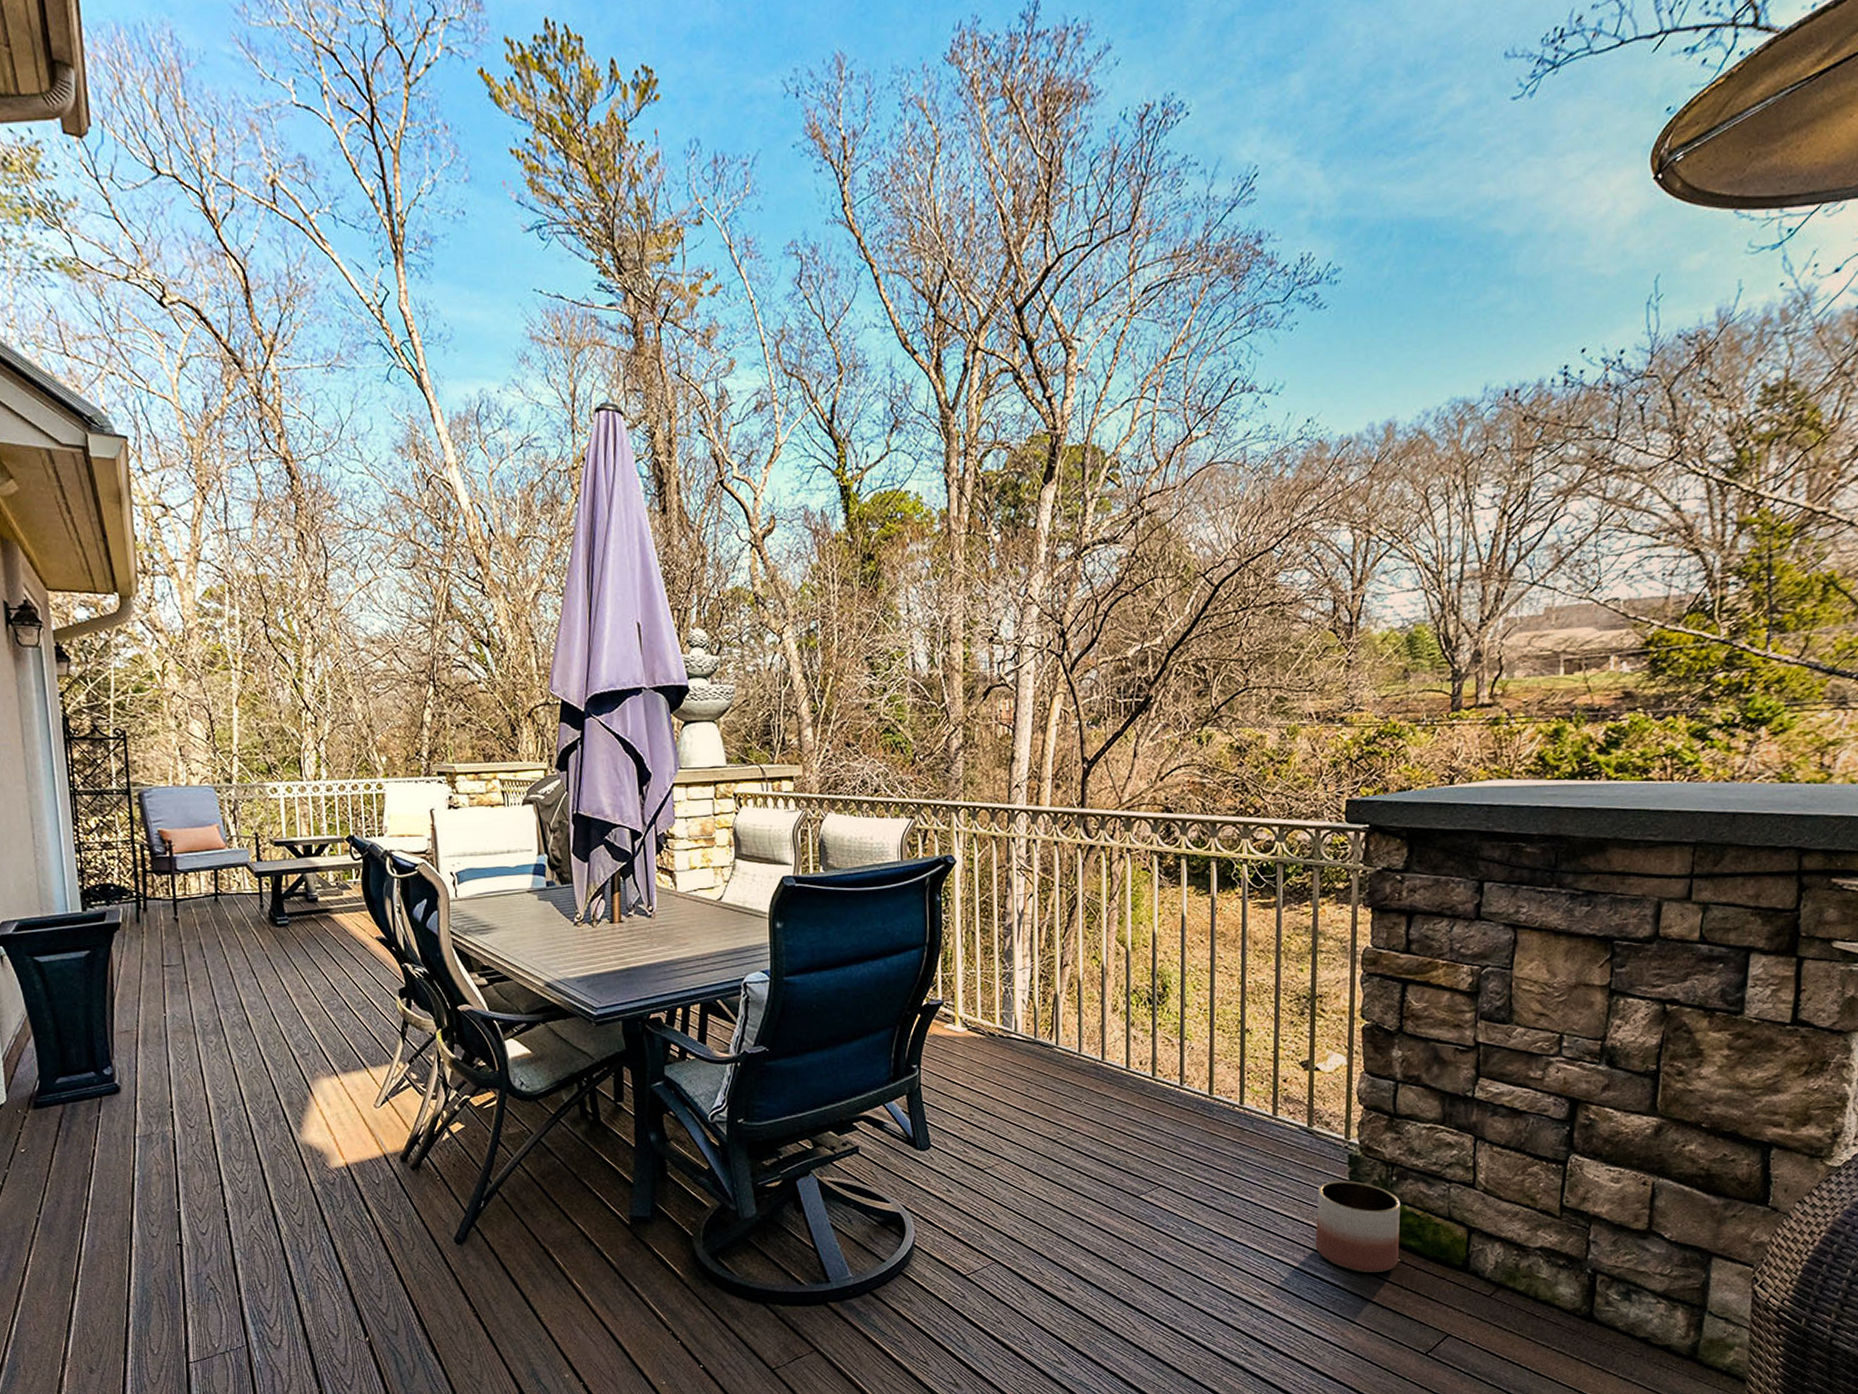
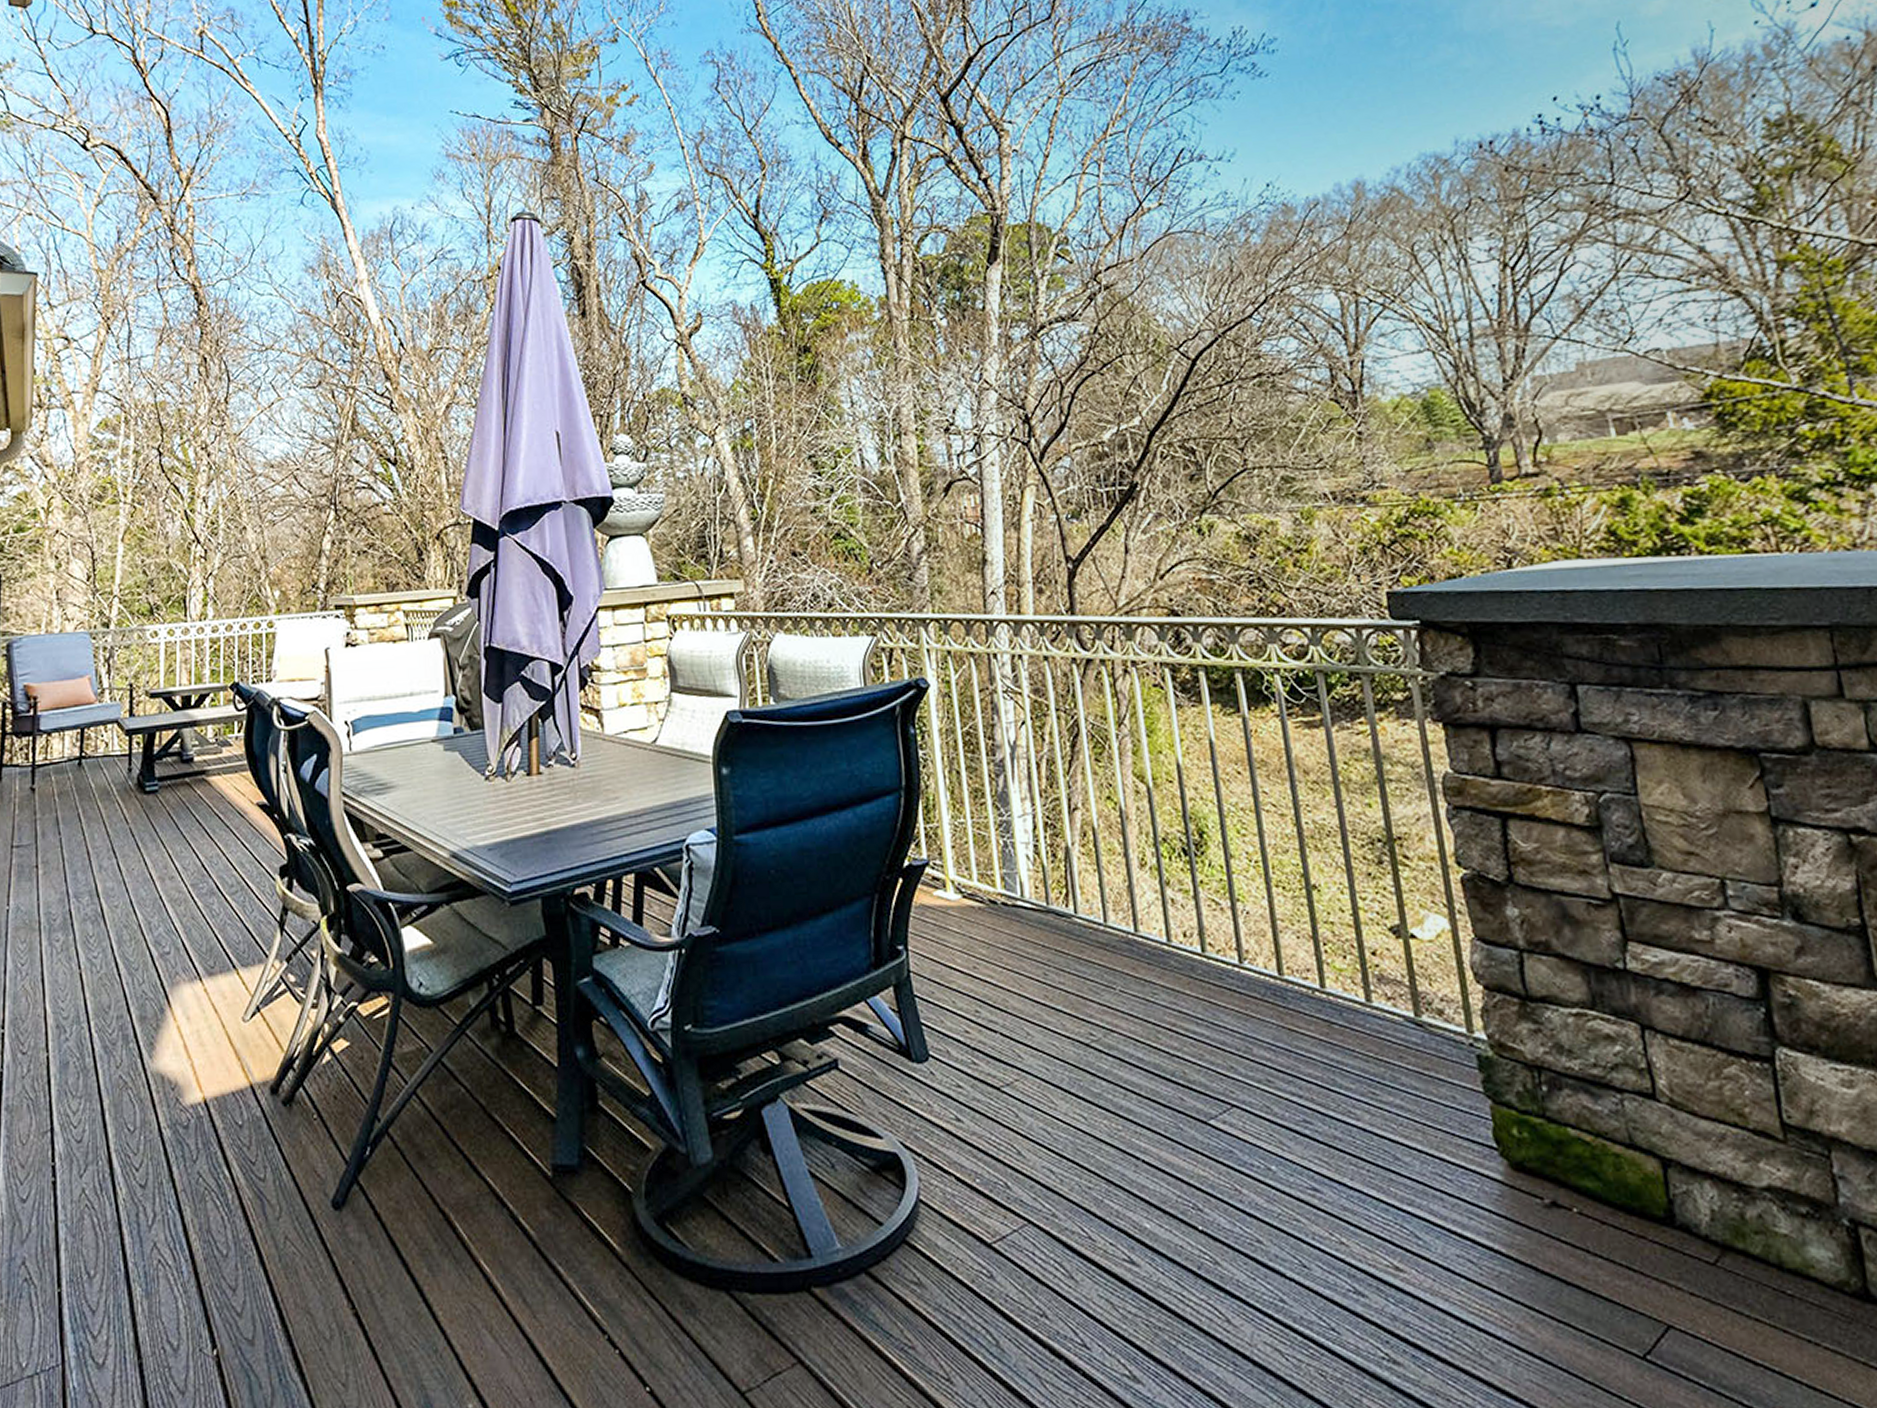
planter: present [1315,1181,1401,1273] -> none [1445,1093,1575,1231]

